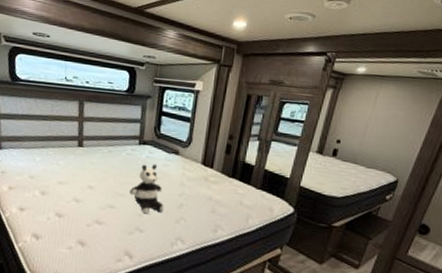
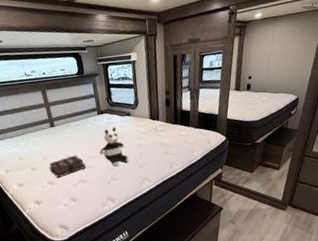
hardback book: none [62,187,109,212] -> present [49,155,87,178]

